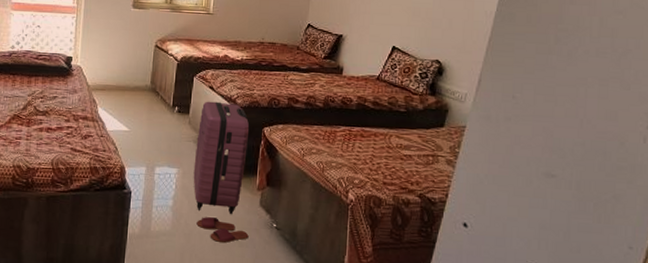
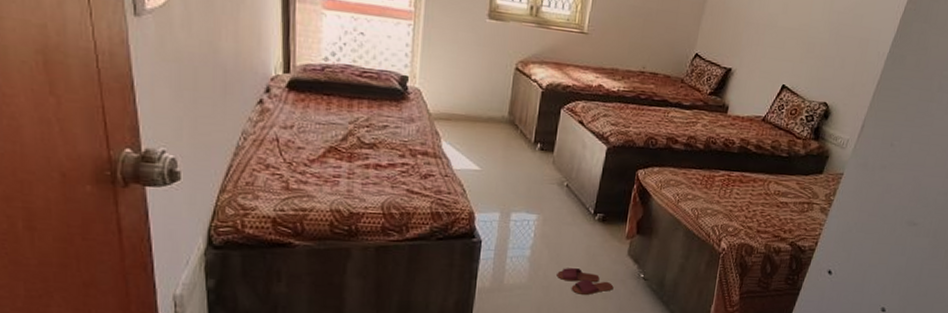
suitcase: present [193,101,249,214] -> none [555,138,622,264]

